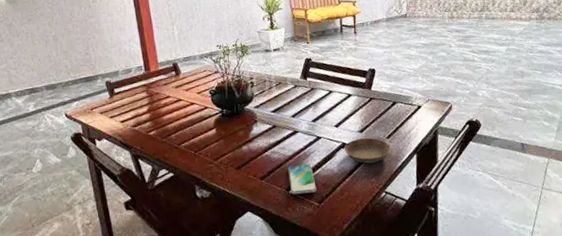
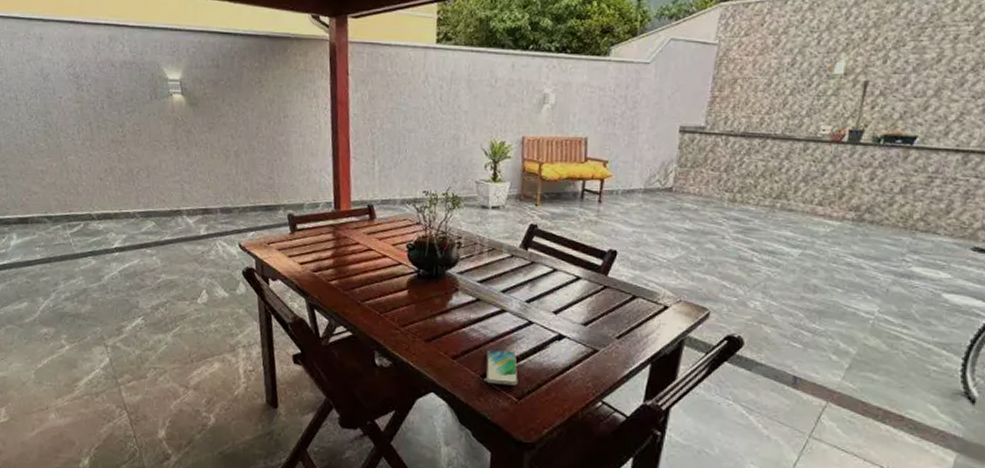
saucer: present [344,137,391,164] -> none [559,332,619,365]

